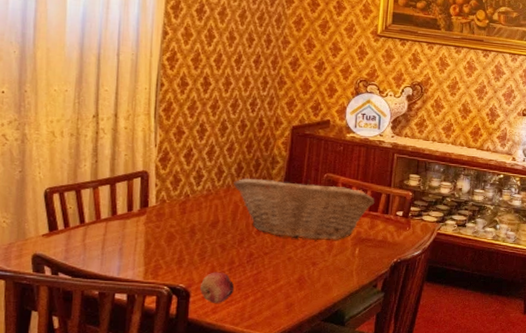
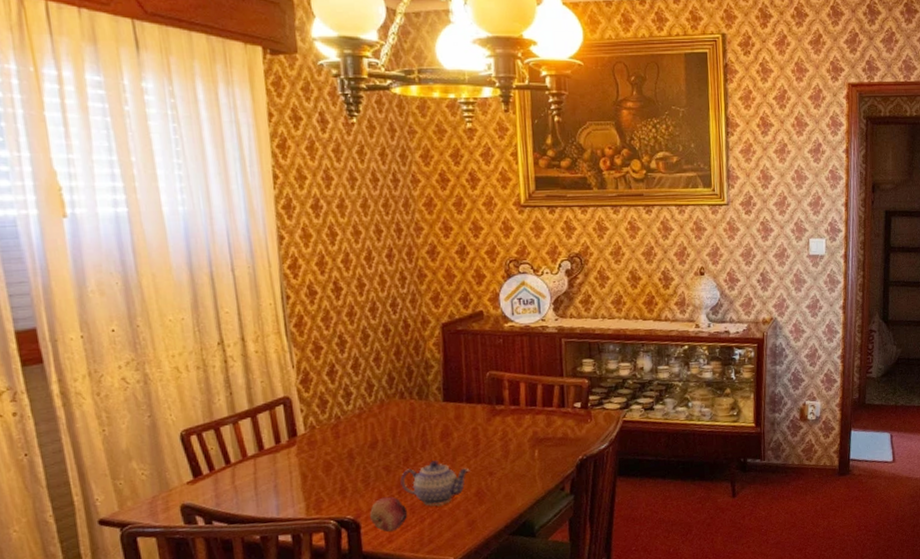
teapot: none [232,245,296,287] -> present [400,460,470,507]
fruit basket: present [234,178,375,240] -> none [387,381,548,449]

